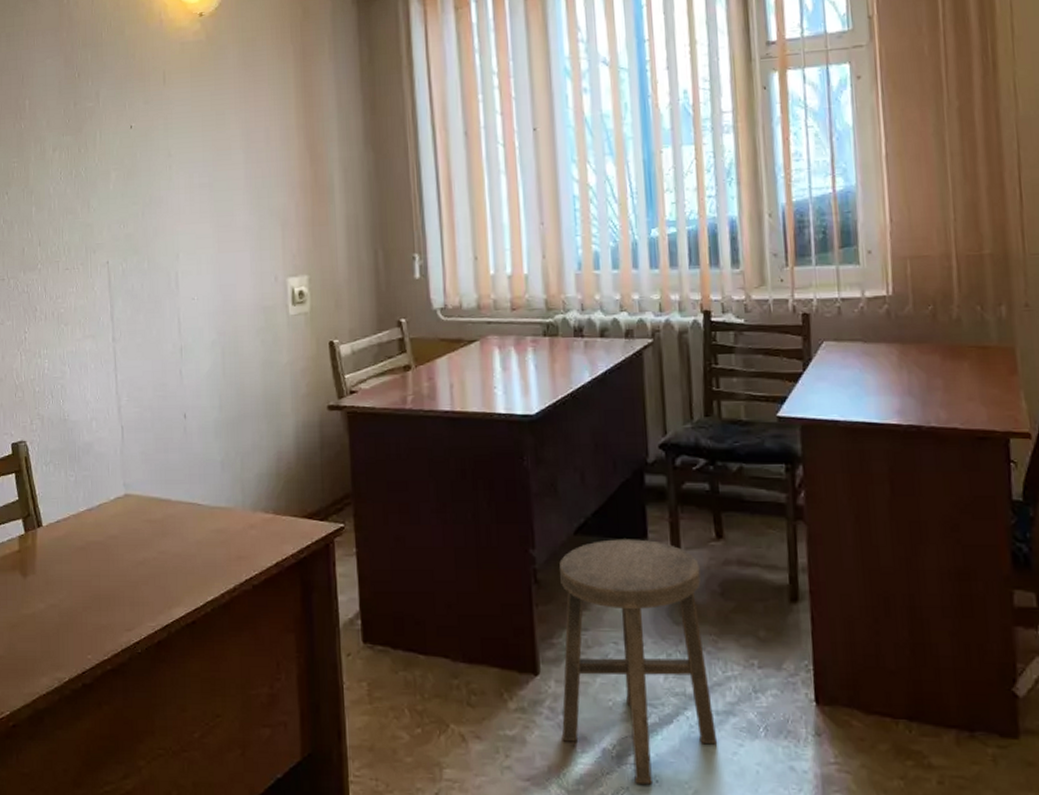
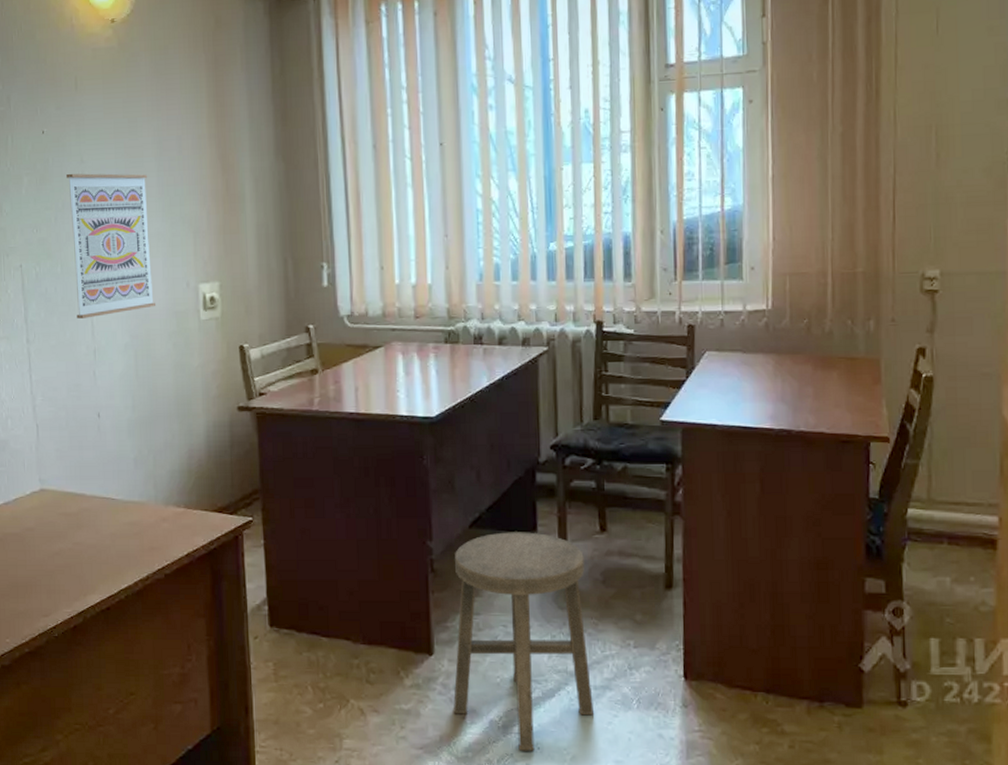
wall art: none [154,166,243,316] -> present [67,173,155,319]

